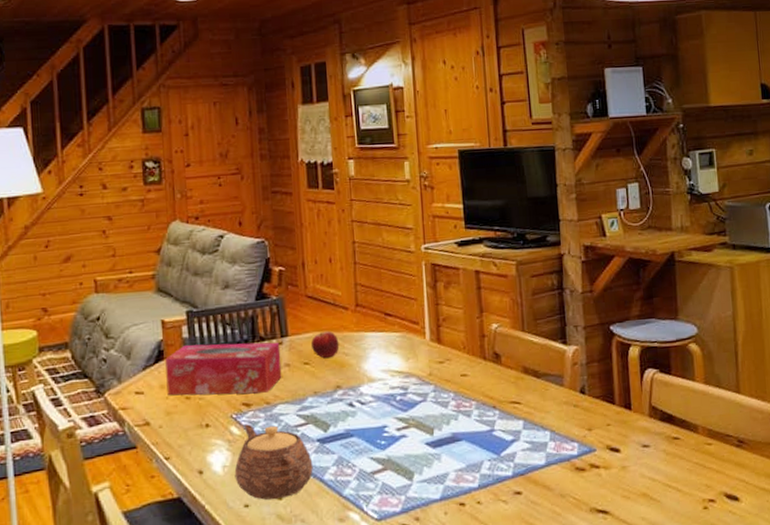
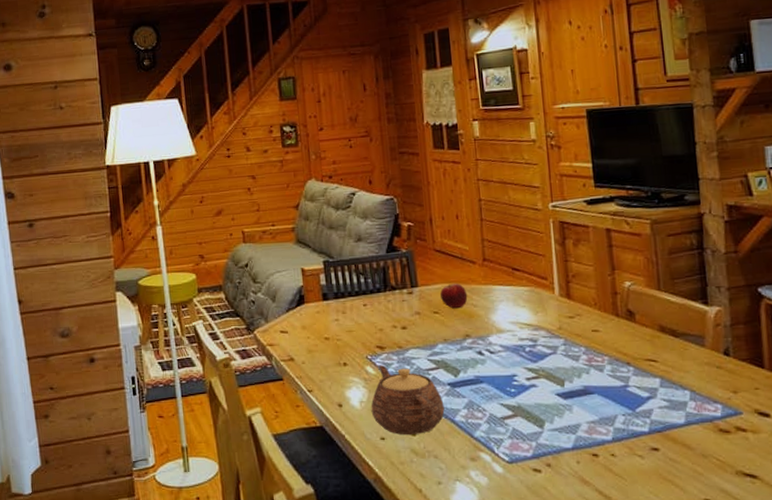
tissue box: present [165,342,282,396] -> none [306,291,413,338]

